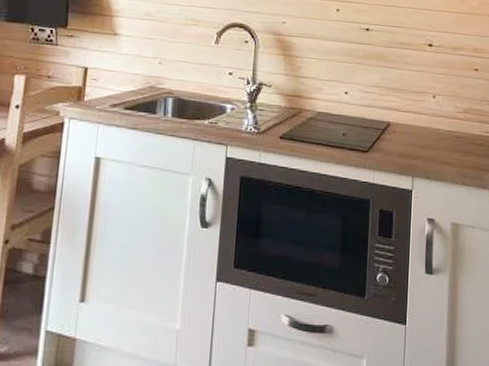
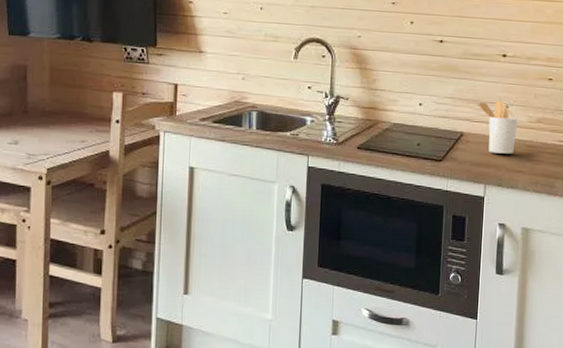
utensil holder: none [402,90,445,145] -> present [475,100,518,154]

